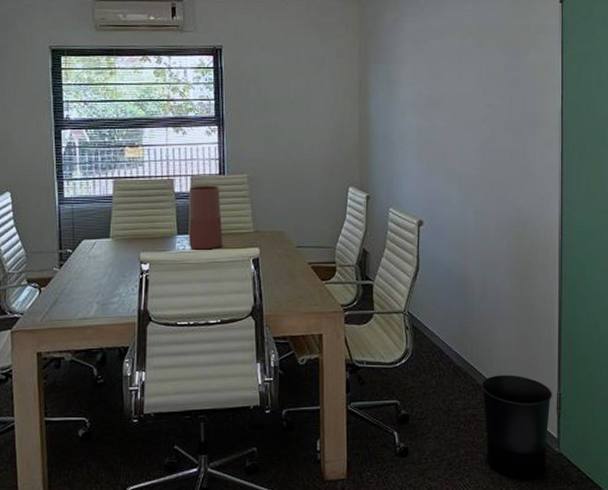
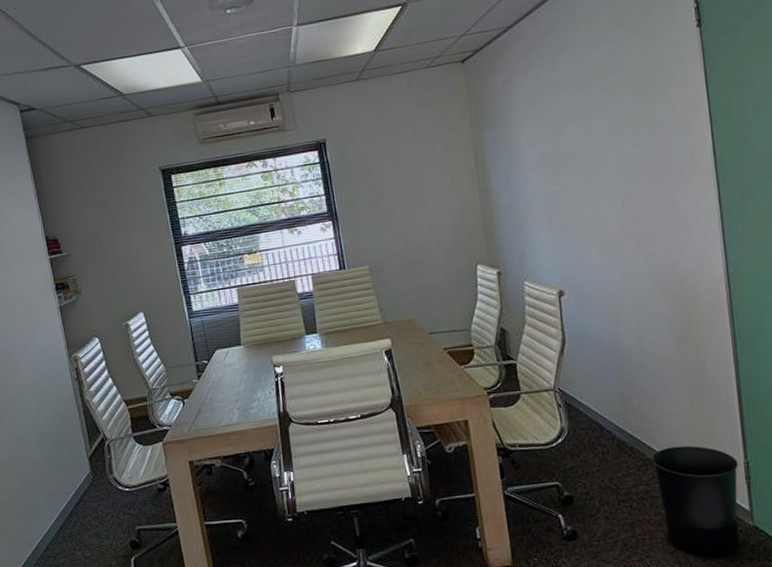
vase: present [189,185,223,250] -> none [311,281,353,348]

